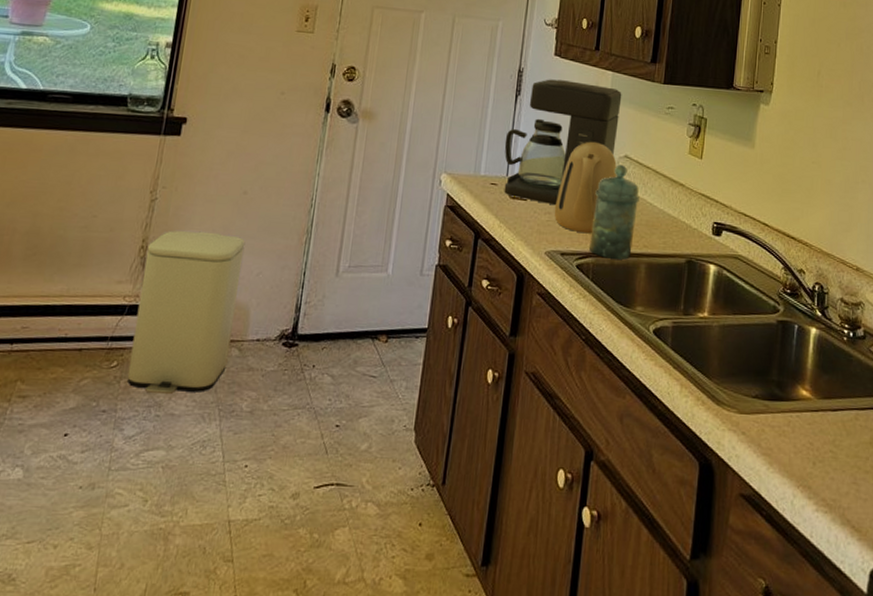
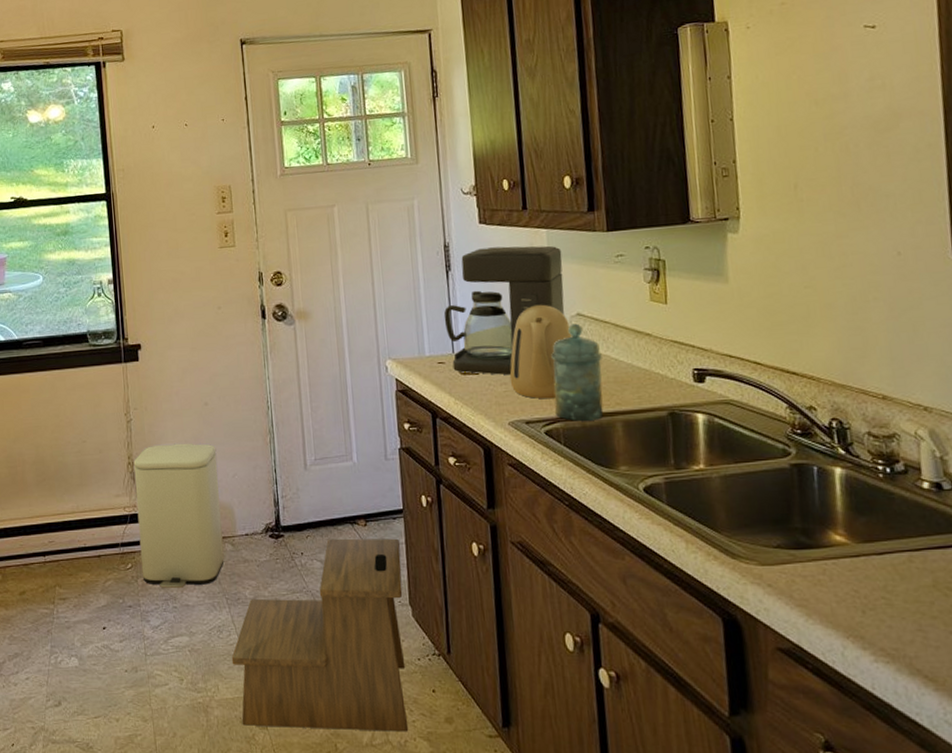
step stool: none [205,352,417,569] -> present [231,538,409,732]

